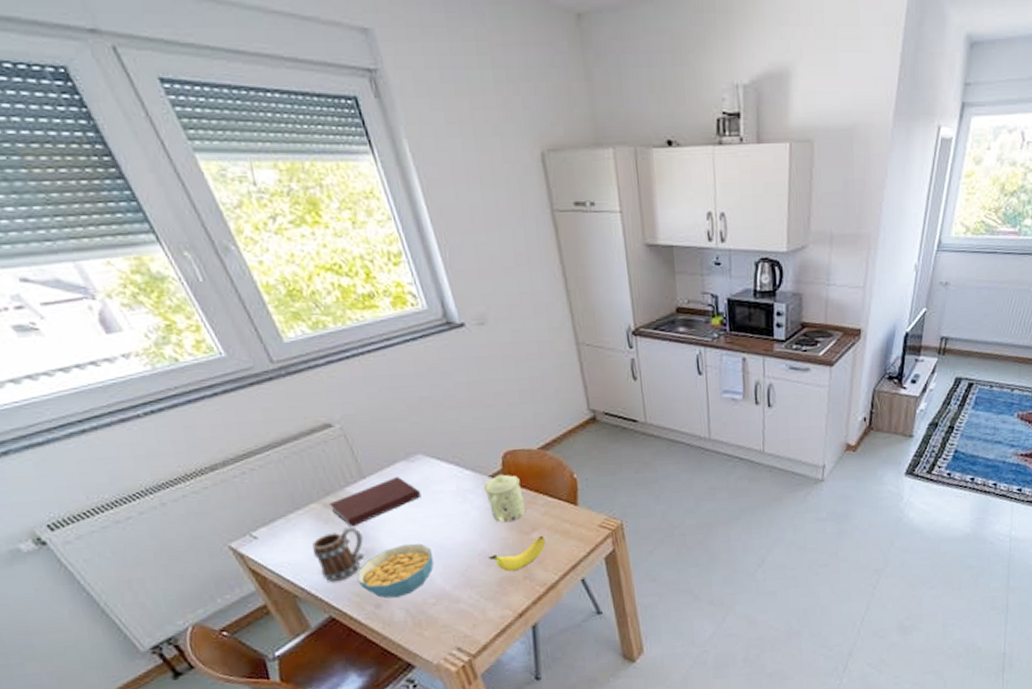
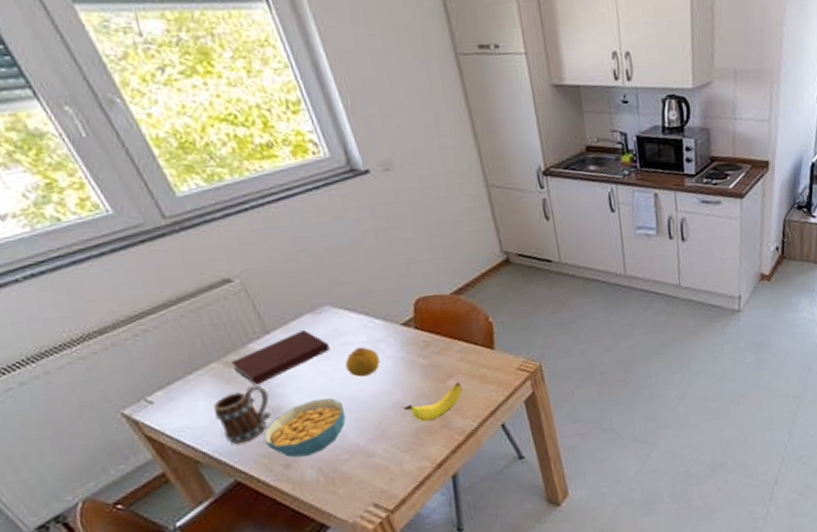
fruit: none [434,496,469,525] -> present [344,347,381,377]
mug: present [482,474,526,523] -> none [394,321,441,372]

